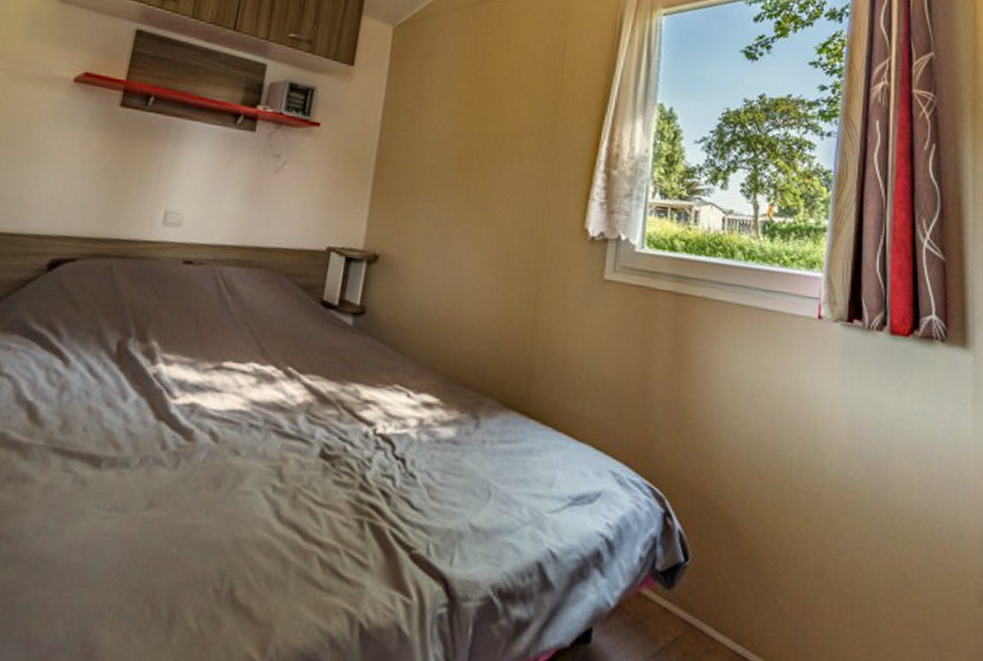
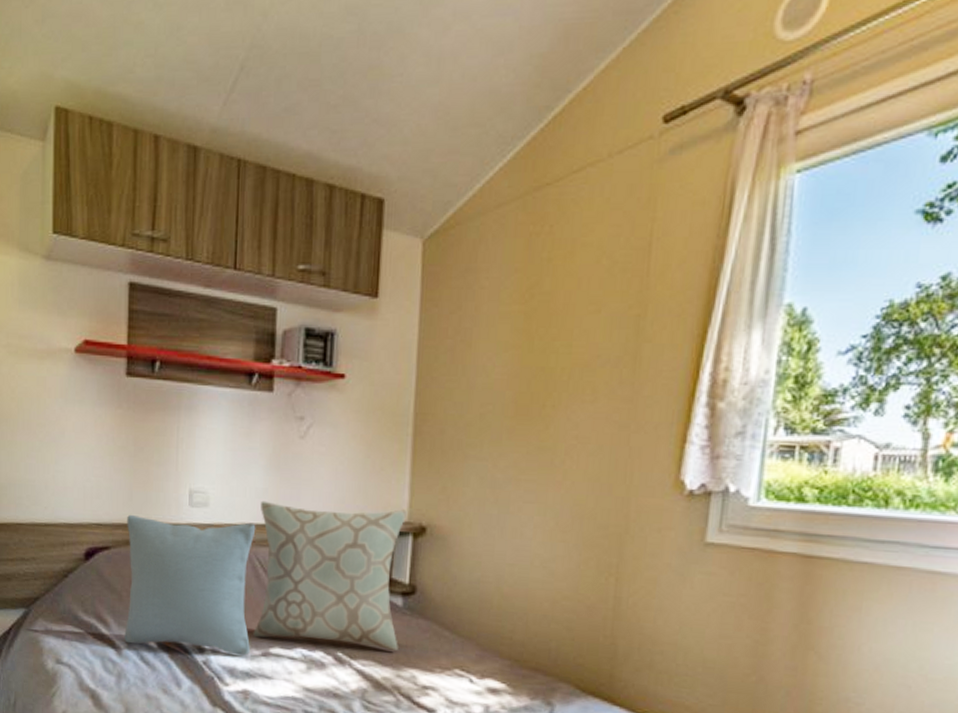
pillow: none [74,229,225,369] -> present [124,514,256,656]
pillow: none [208,224,364,367] -> present [253,500,408,652]

